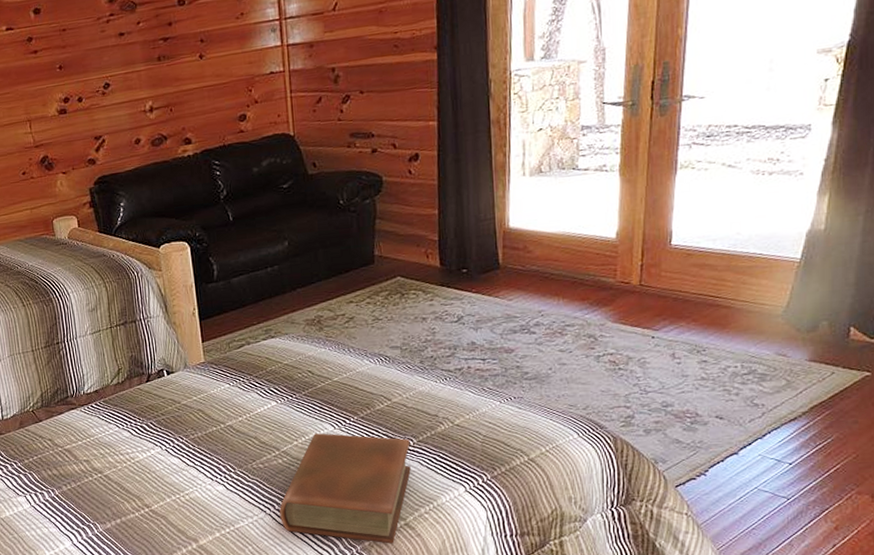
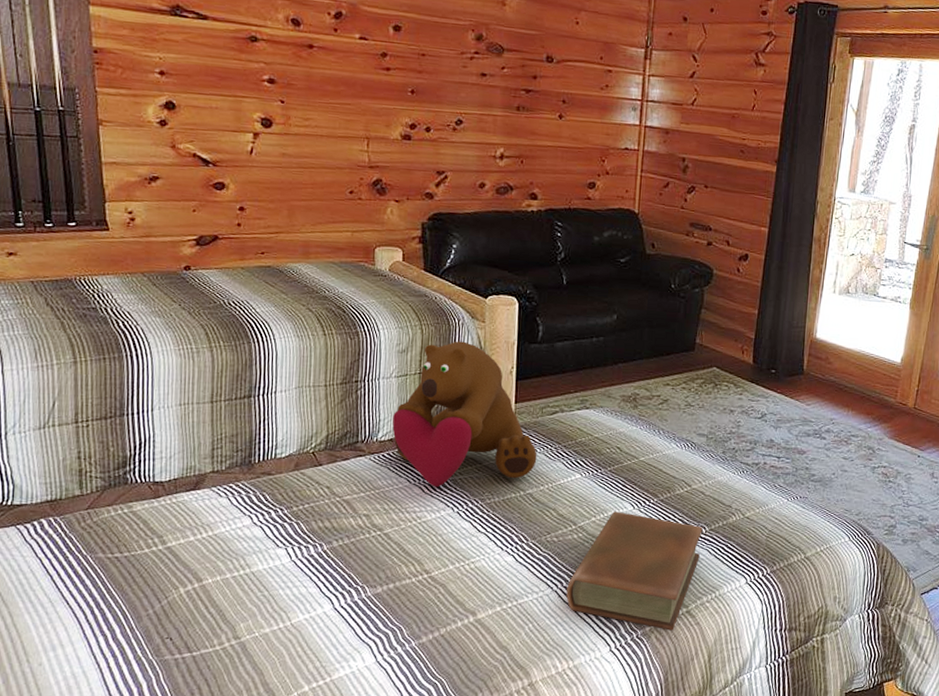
bear: none [94,291,232,429] -> present [392,341,537,487]

